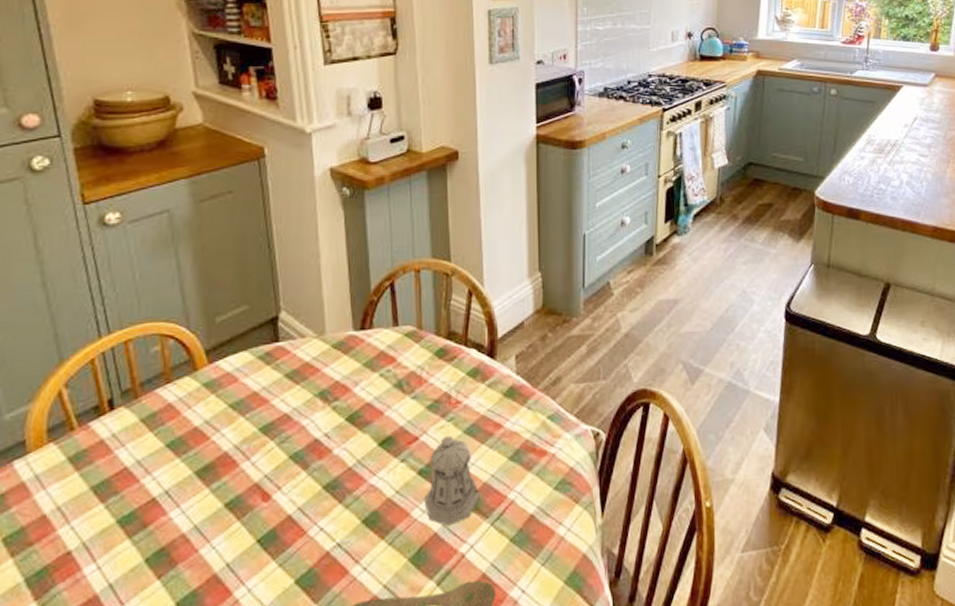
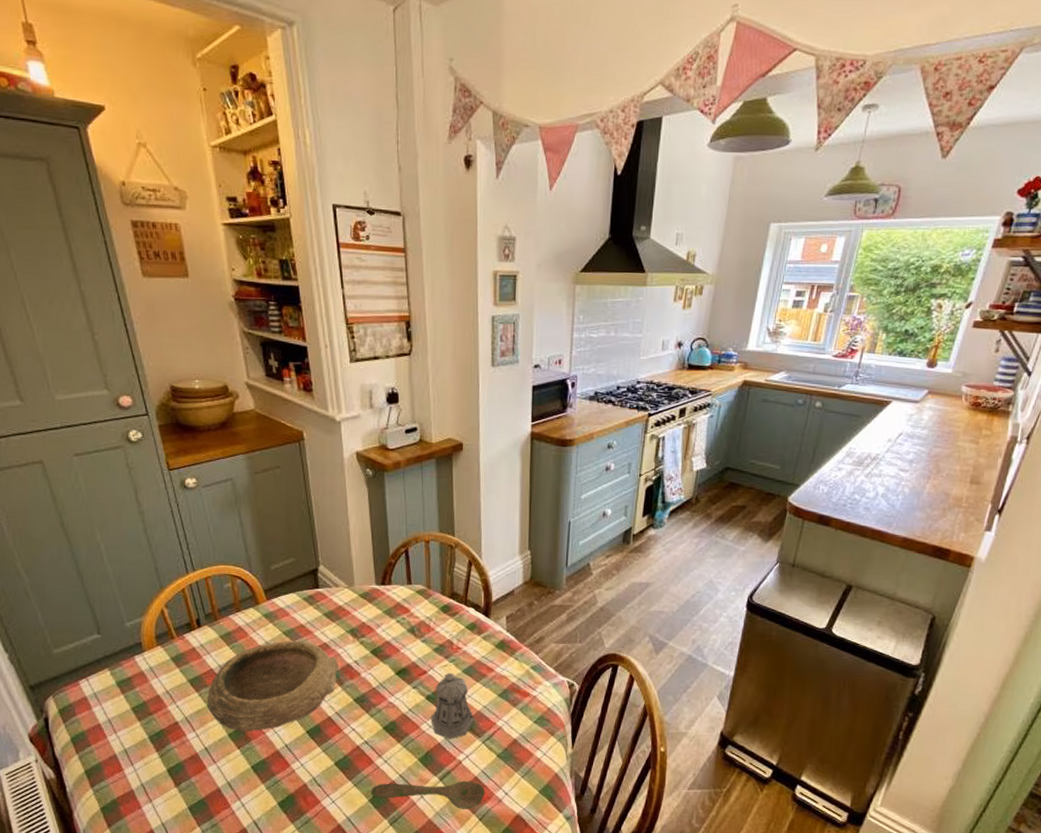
bowl: none [116,414,303,553] -> present [207,640,338,732]

